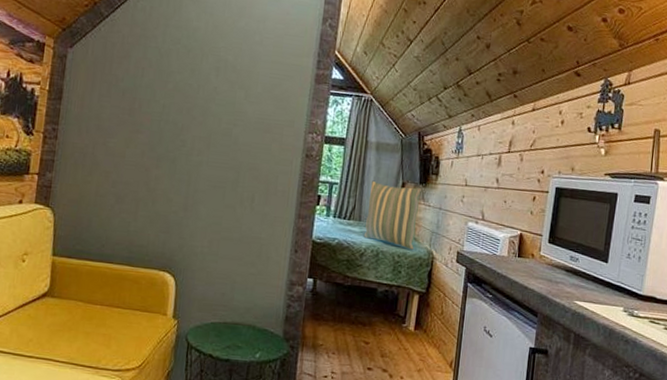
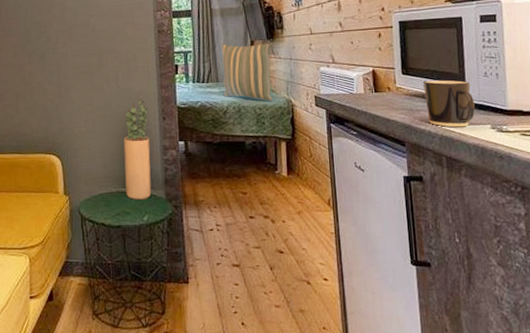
vase: none [241,225,281,336] -> present [123,98,152,201]
mug: none [565,253,613,306] -> present [422,80,475,128]

